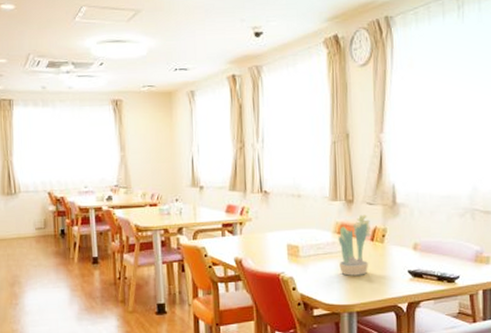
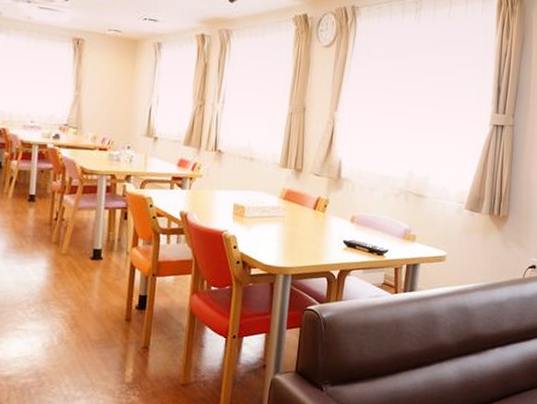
potted flower: present [338,214,371,276] -> none [281,184,315,241]

